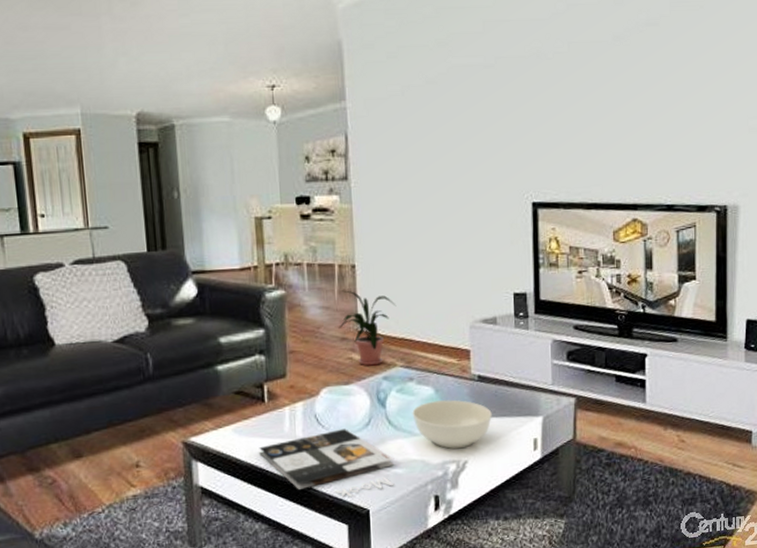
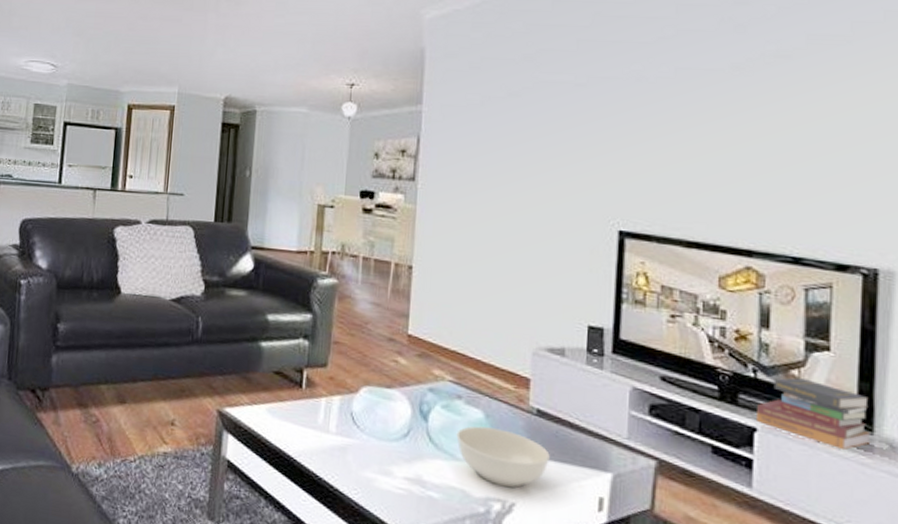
magazine: present [259,427,395,498] -> none [289,432,431,511]
house plant: present [339,290,397,366] -> none [387,289,452,375]
books: none [647,306,726,358] -> present [757,377,871,451]

